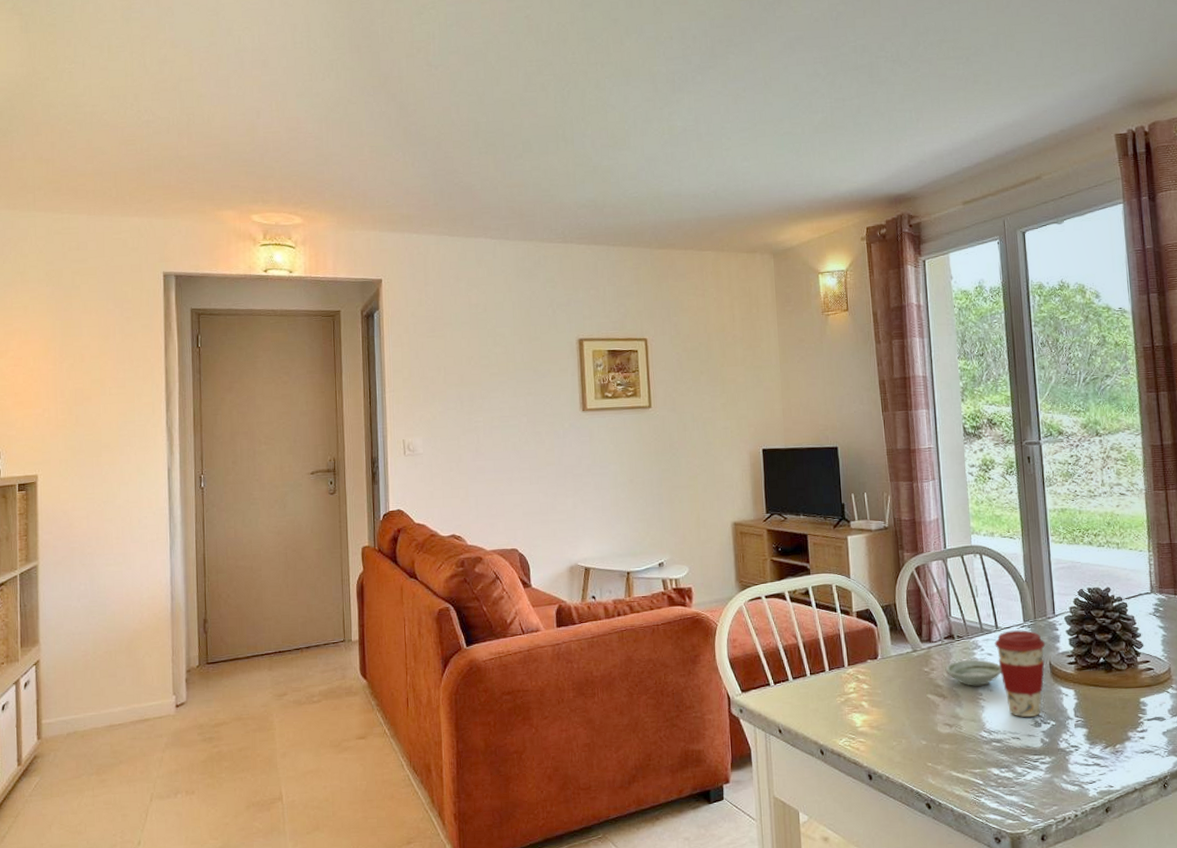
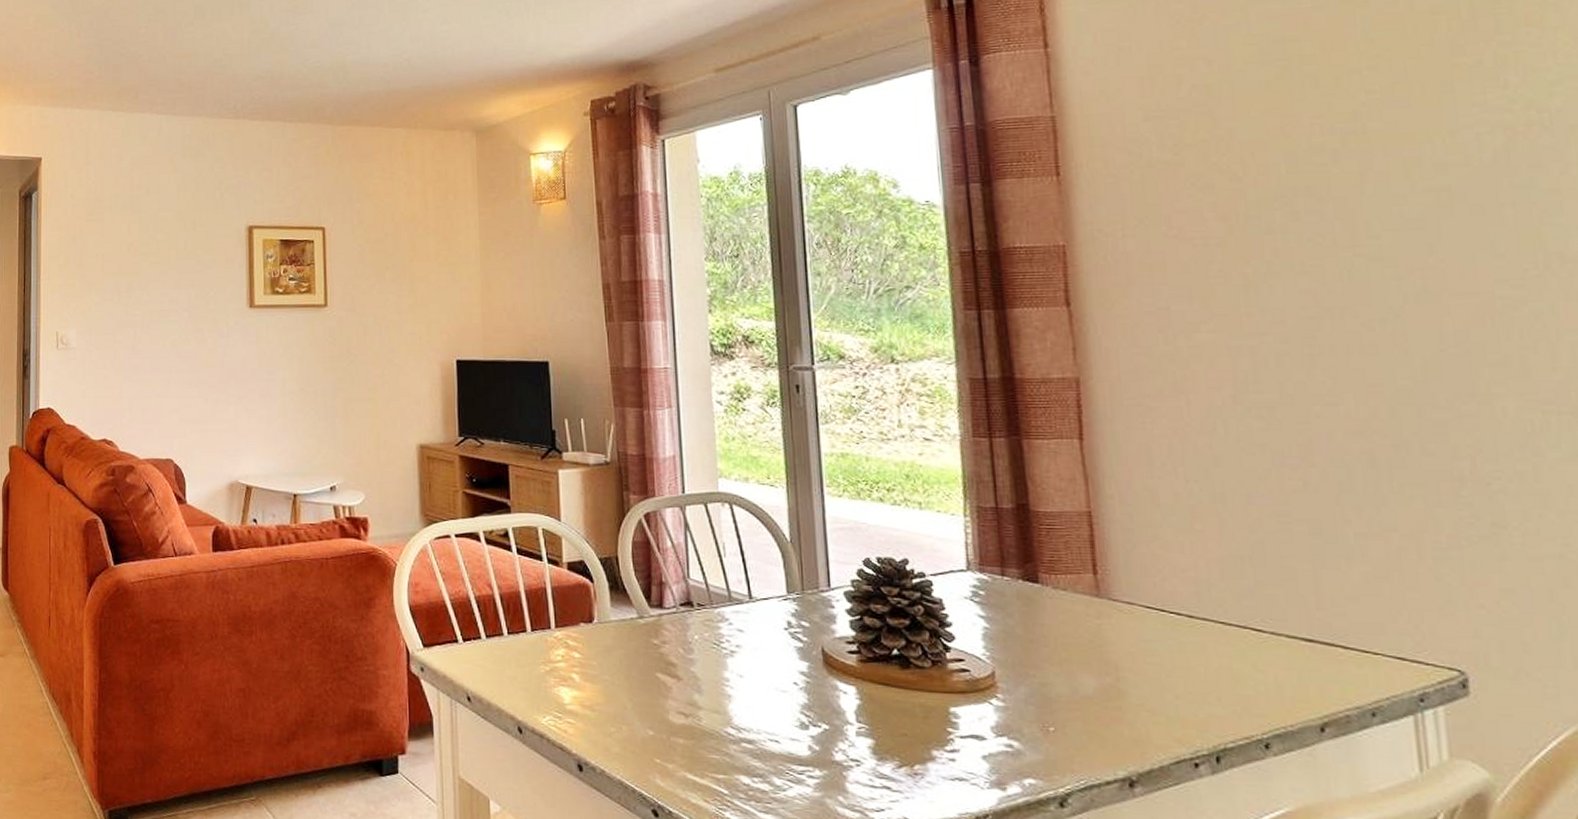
saucer: present [945,659,1002,686] -> none [680,634,757,669]
coffee cup: present [994,629,1046,717] -> none [747,602,817,716]

